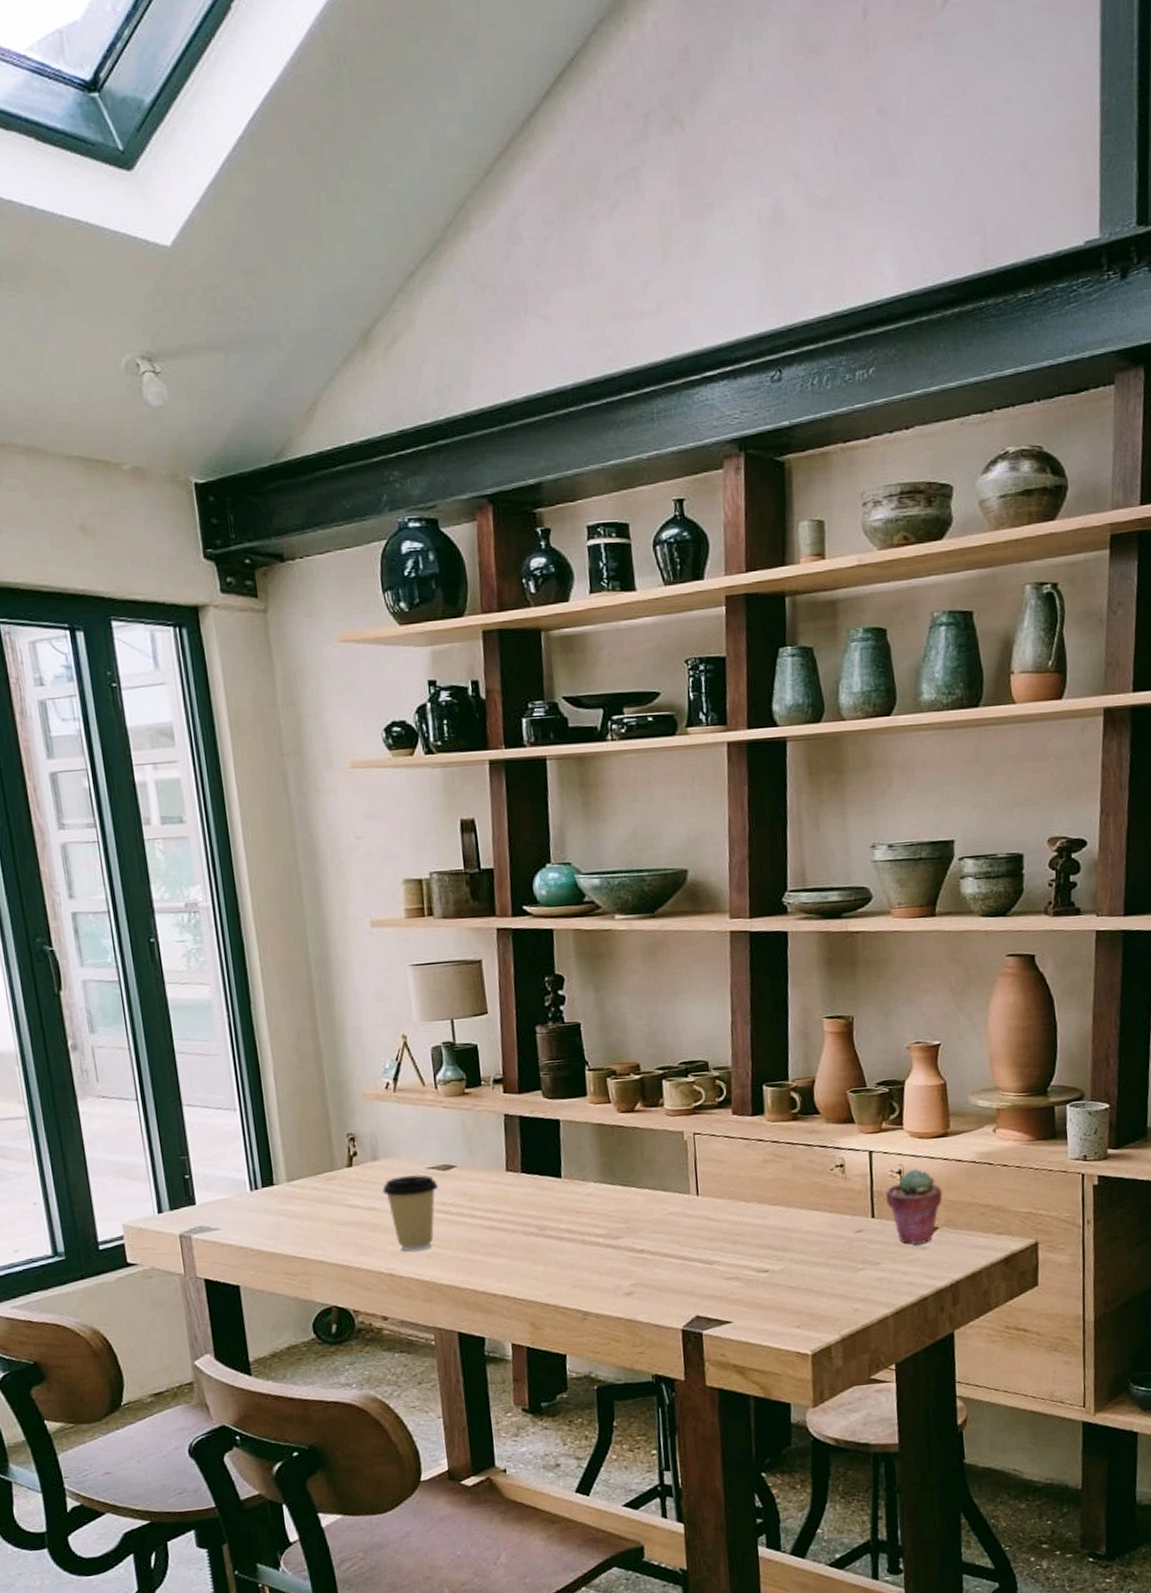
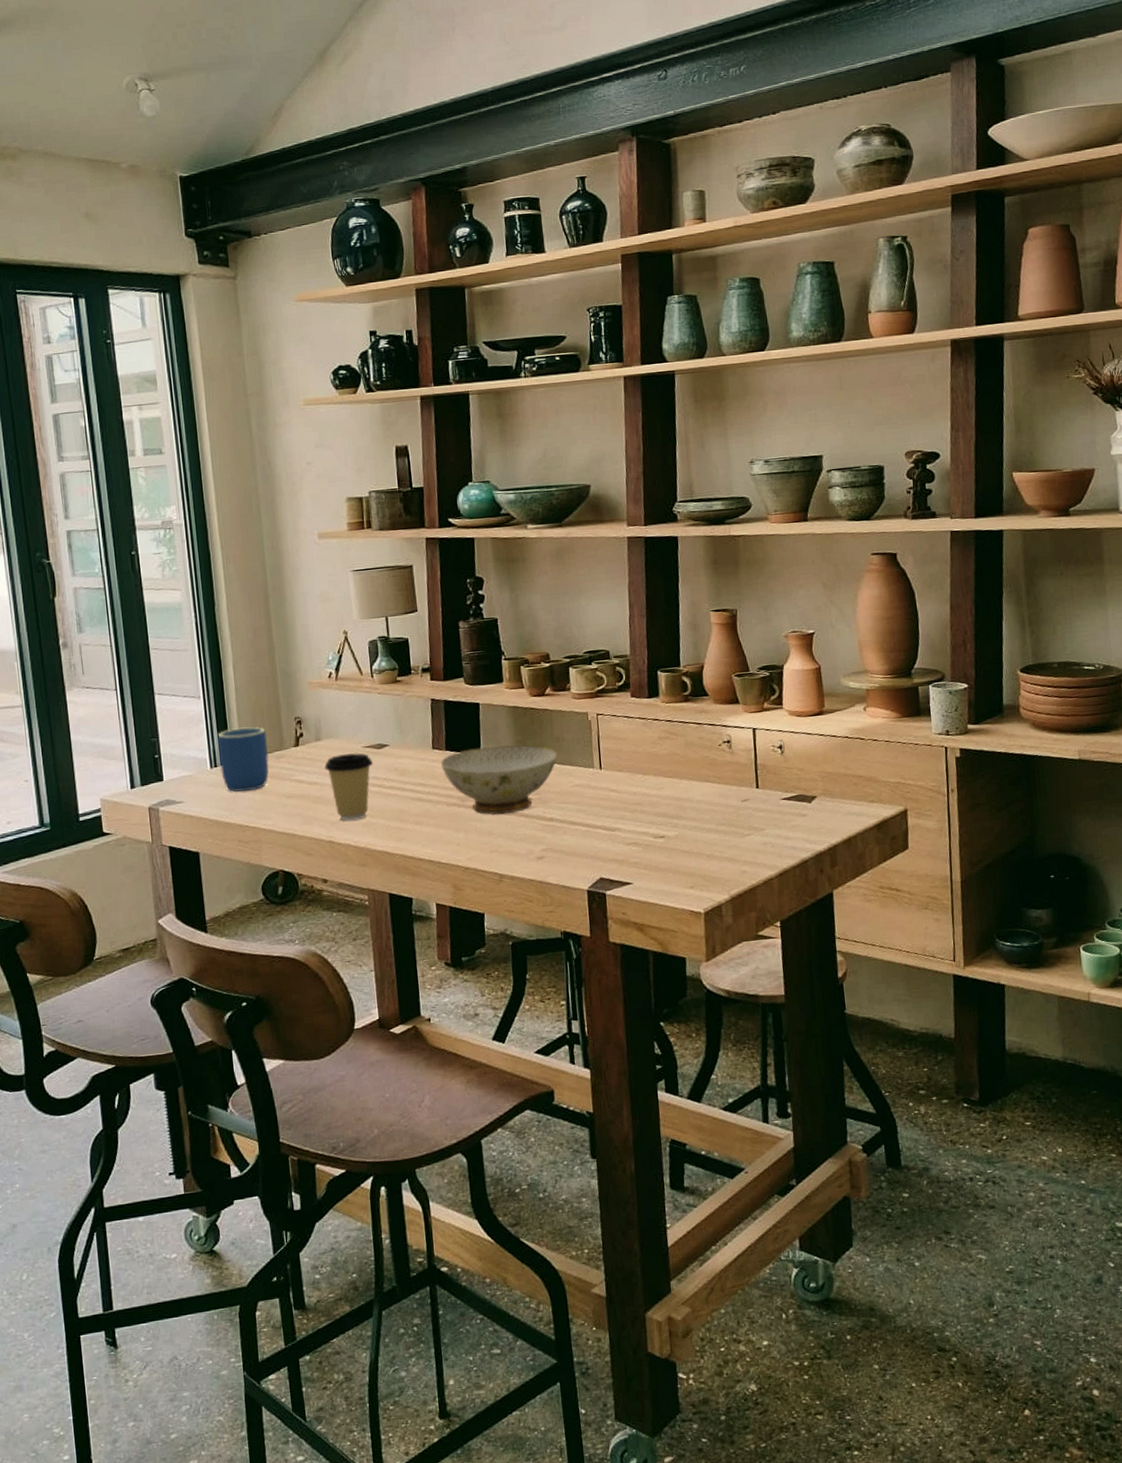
mug: none [257,1144,319,1219] -> present [217,726,269,793]
ceramic bowl: none [516,1167,649,1246] -> present [441,745,558,816]
potted succulent: present [886,1168,943,1246] -> none [768,743,820,813]

